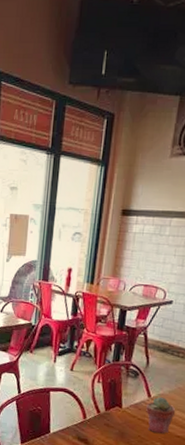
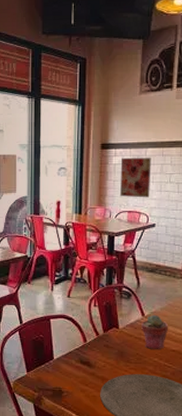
wall art: none [137,226,176,272] -> present [120,157,151,198]

